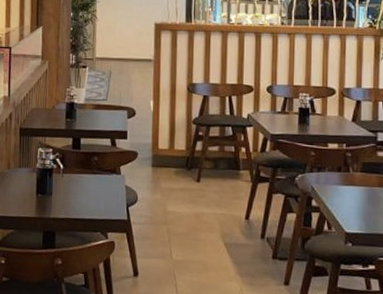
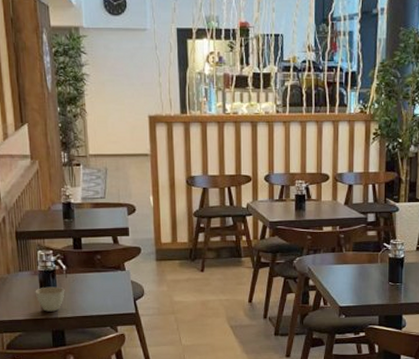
cup: none [31,185,60,211] -> present [35,286,65,312]

